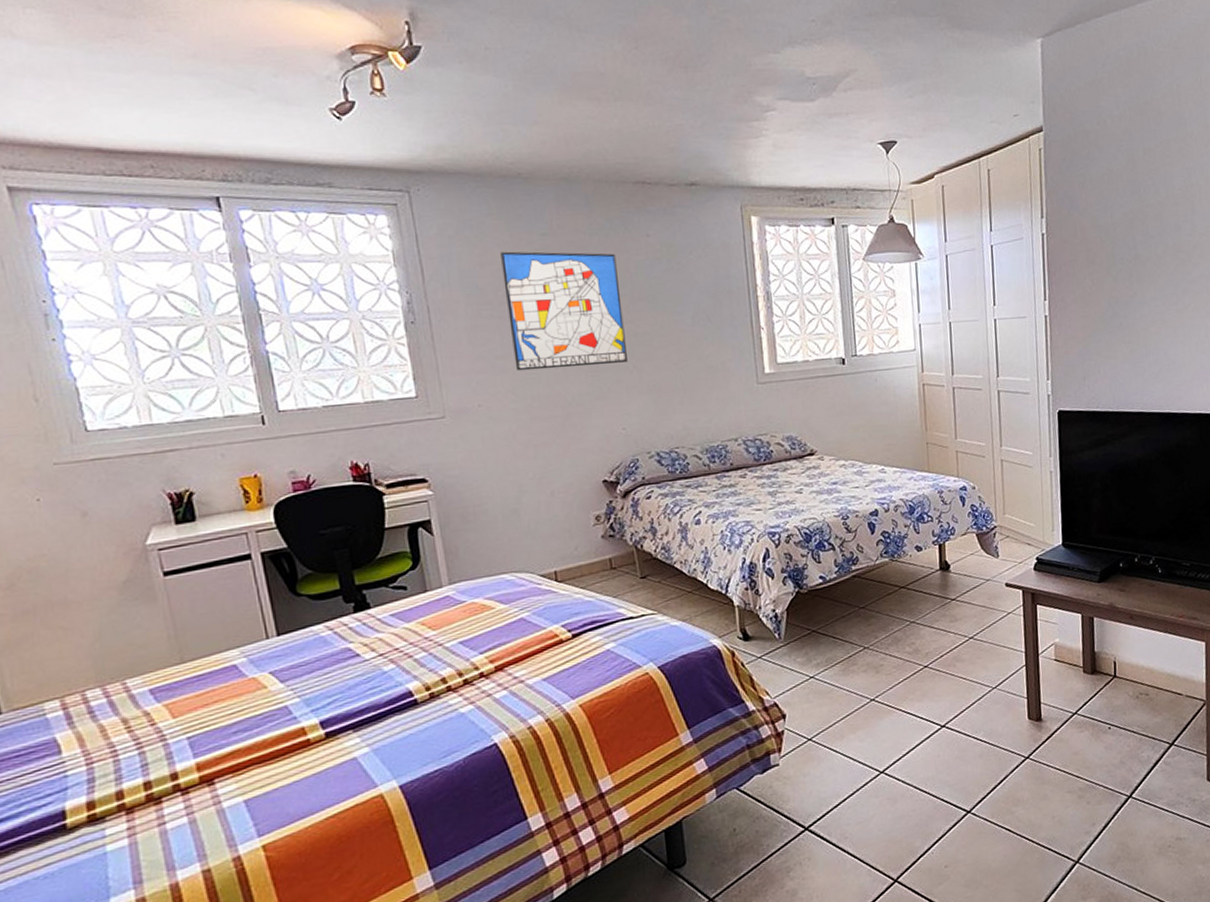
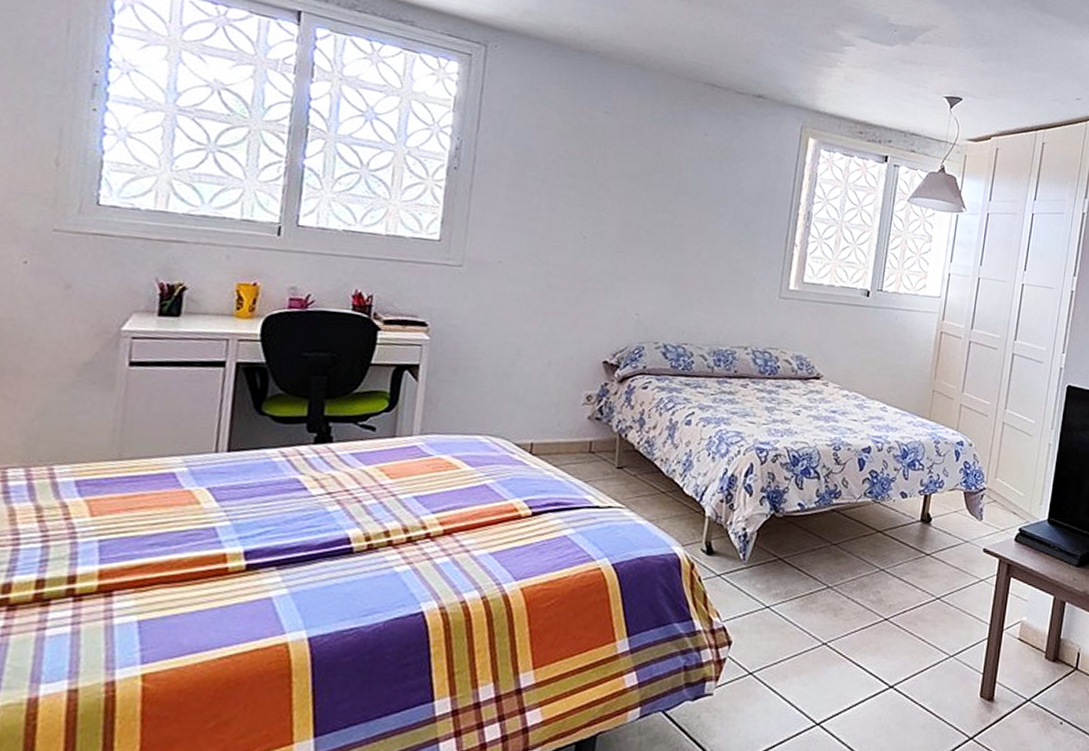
wall art: present [499,251,627,371] -> none [545,120,670,250]

